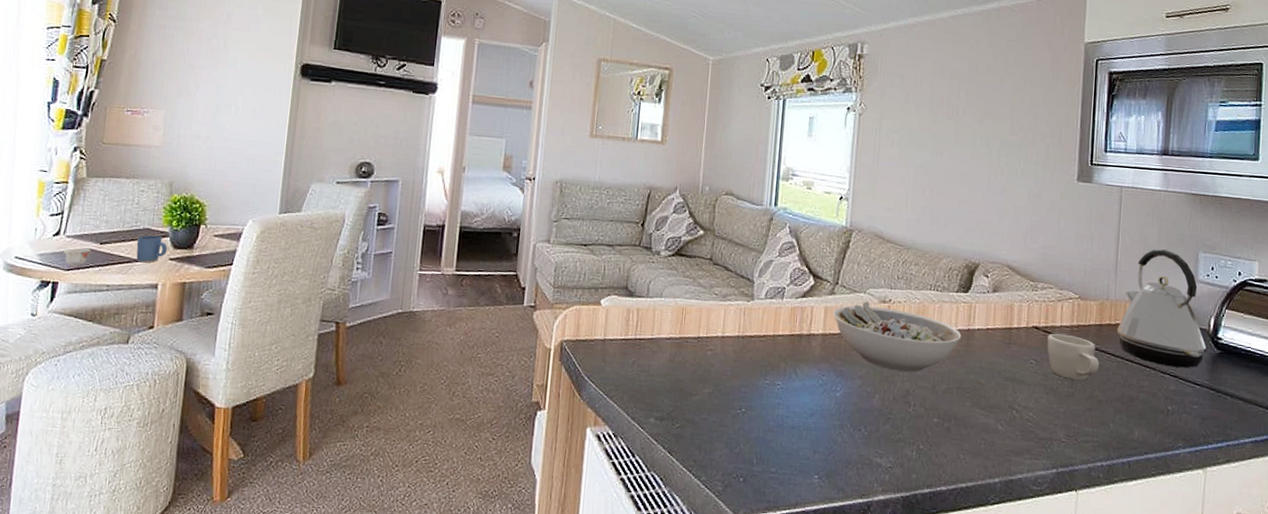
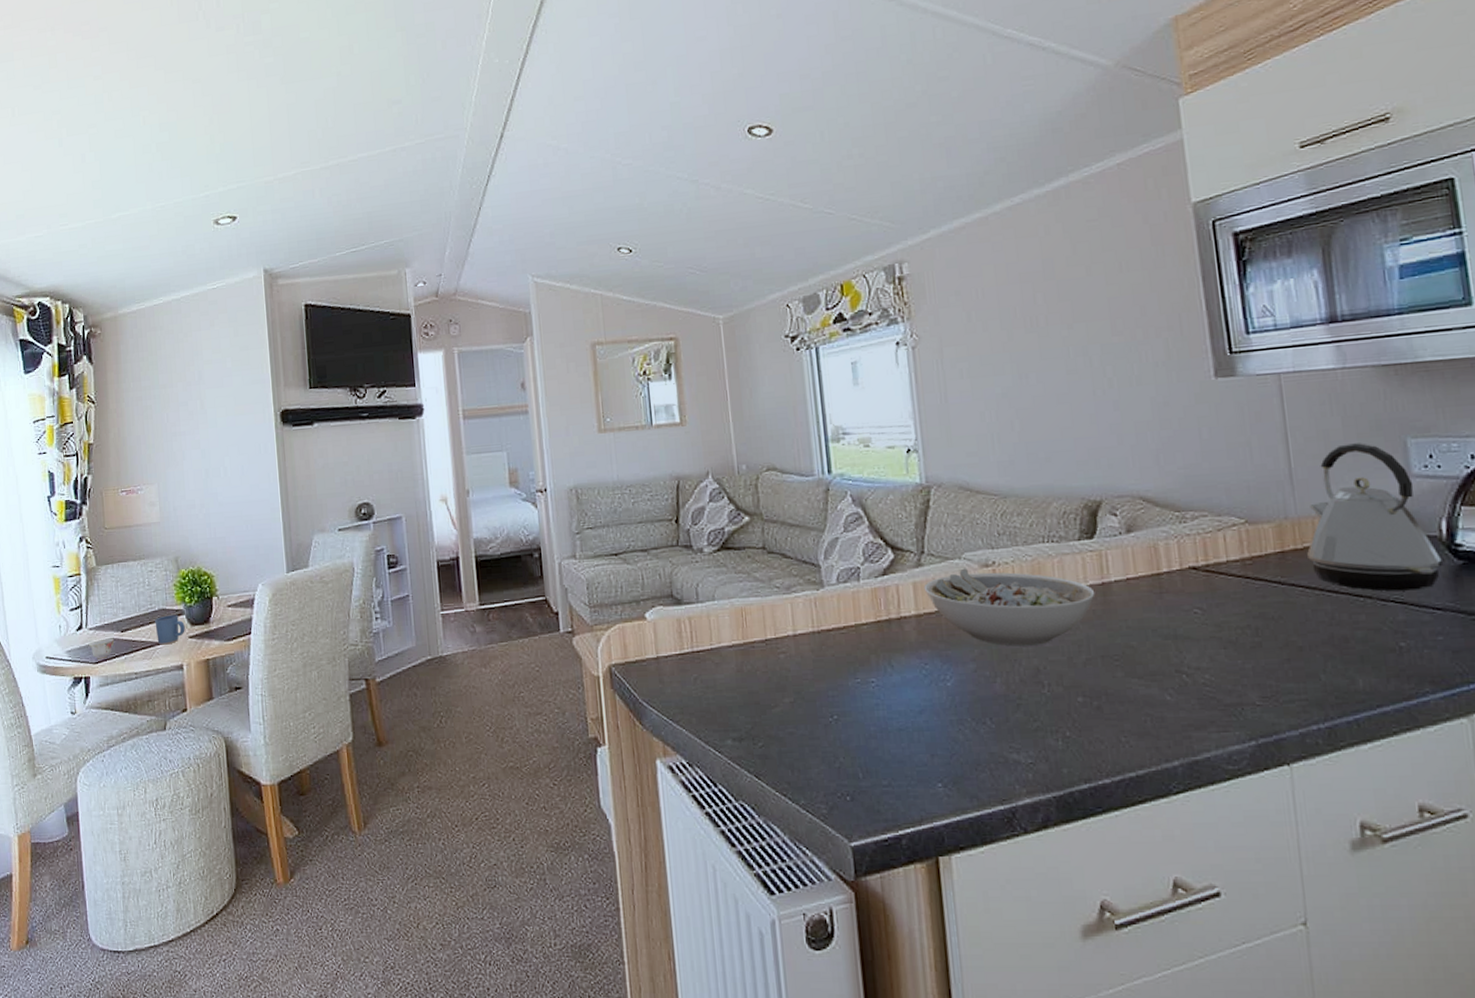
mug: present [1047,333,1099,381] -> none [1212,570,1291,627]

